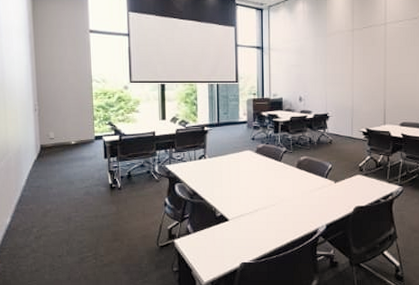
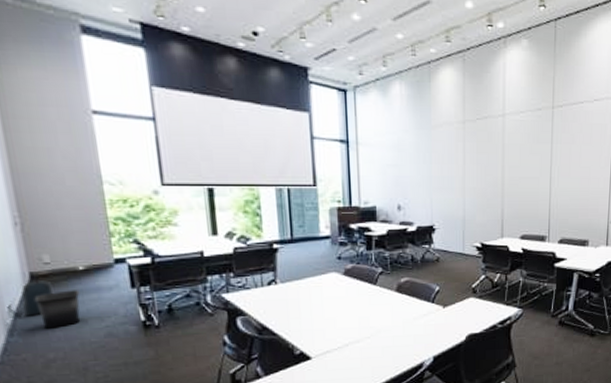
backpack: none [34,151,54,177] -> present [21,280,54,316]
waste bin: none [41,159,71,188] -> present [34,290,80,330]

